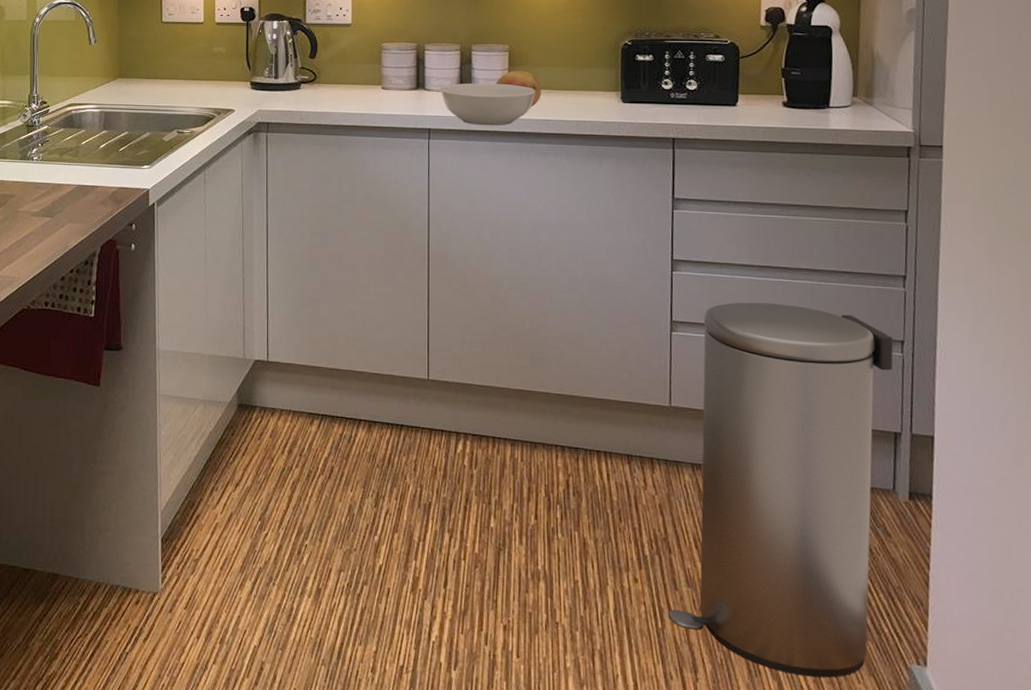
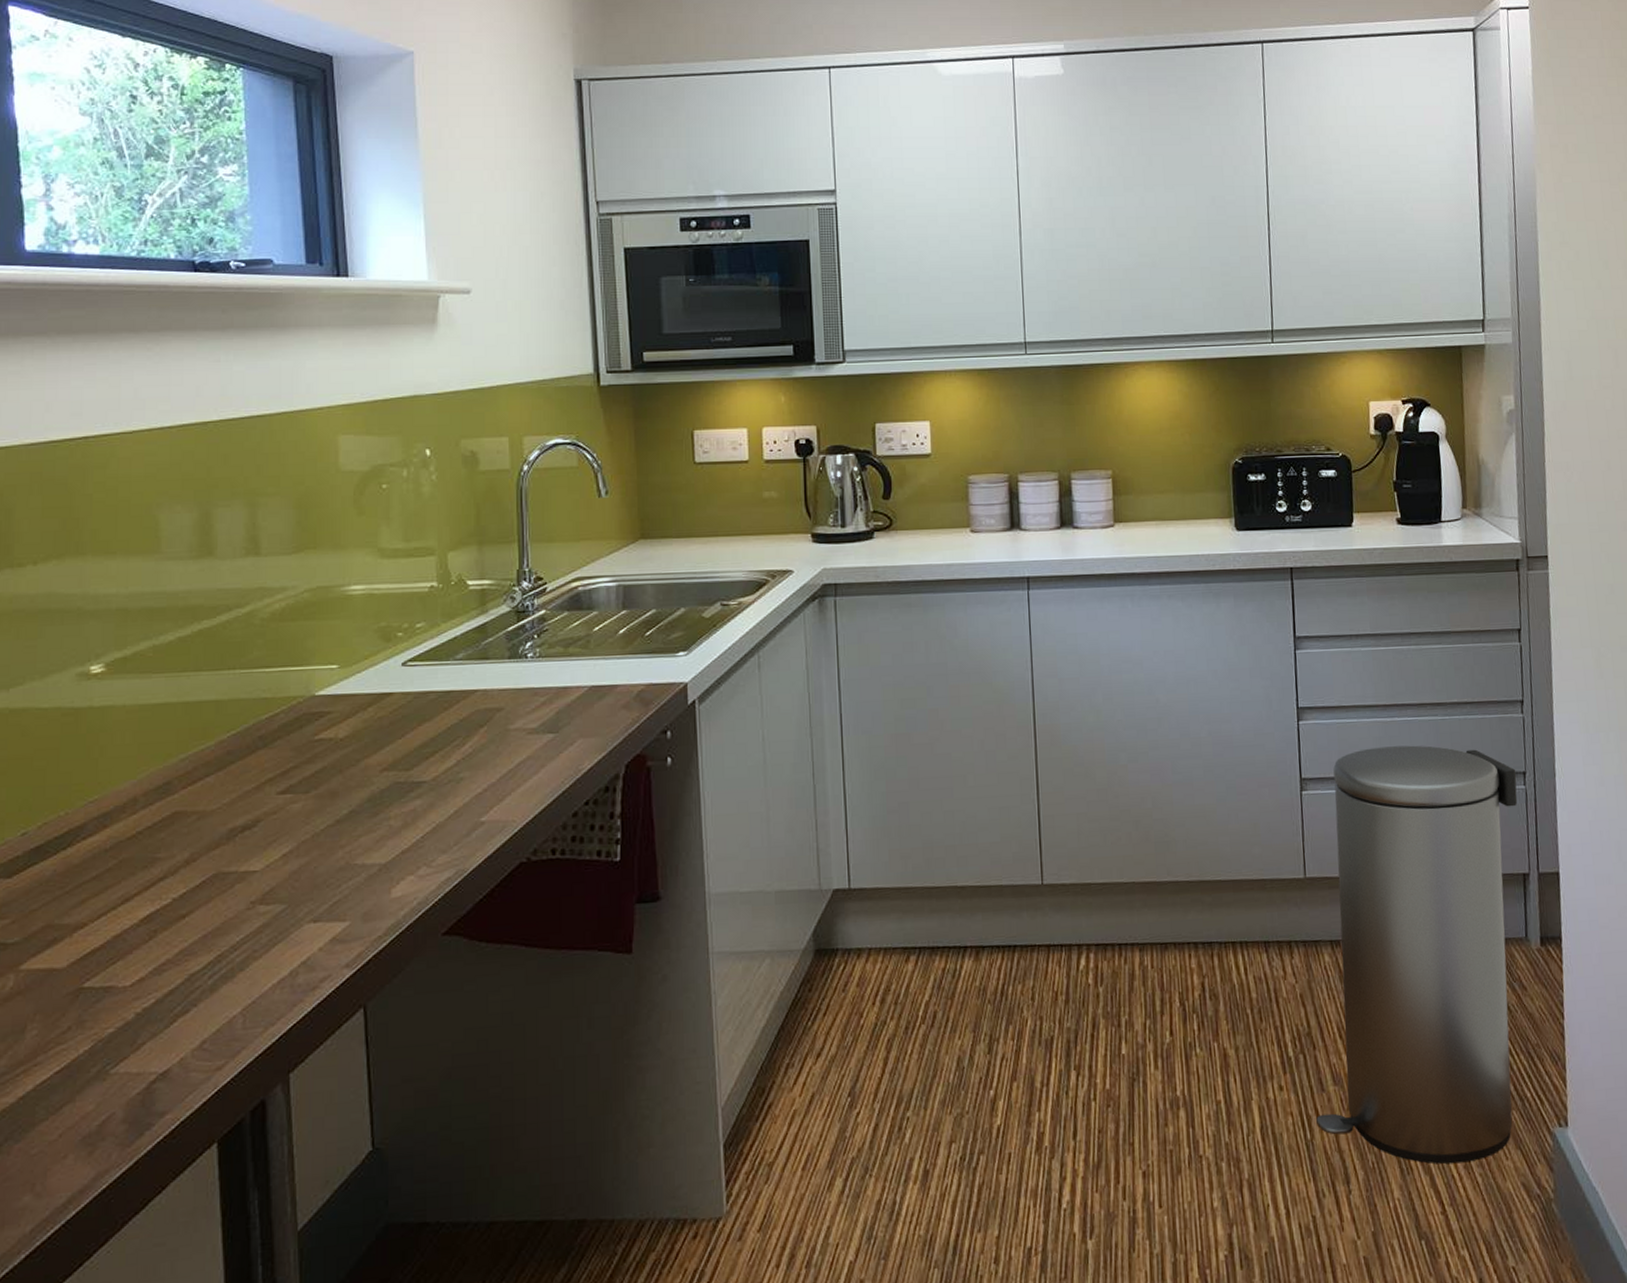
bowl: present [440,83,536,126] -> none [1037,516,1145,569]
fruit: present [495,70,541,108] -> none [1099,499,1150,544]

